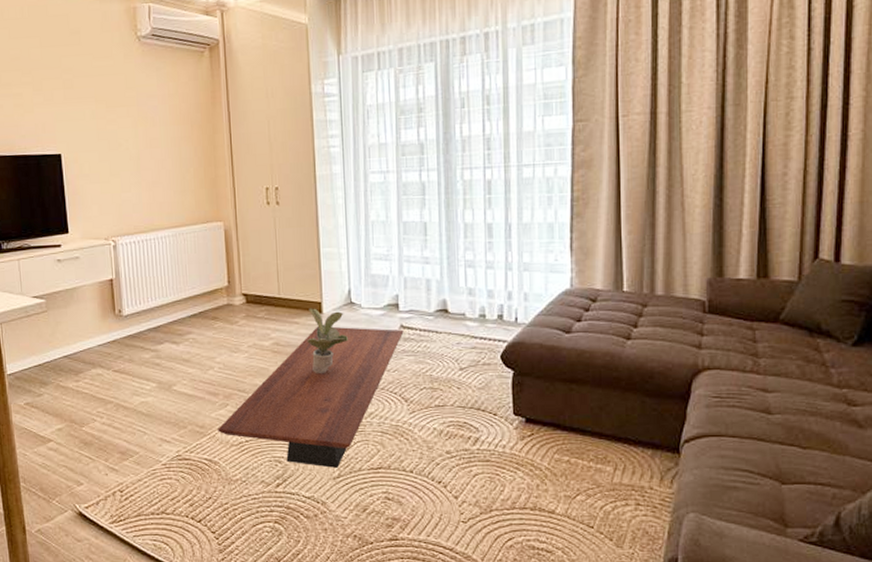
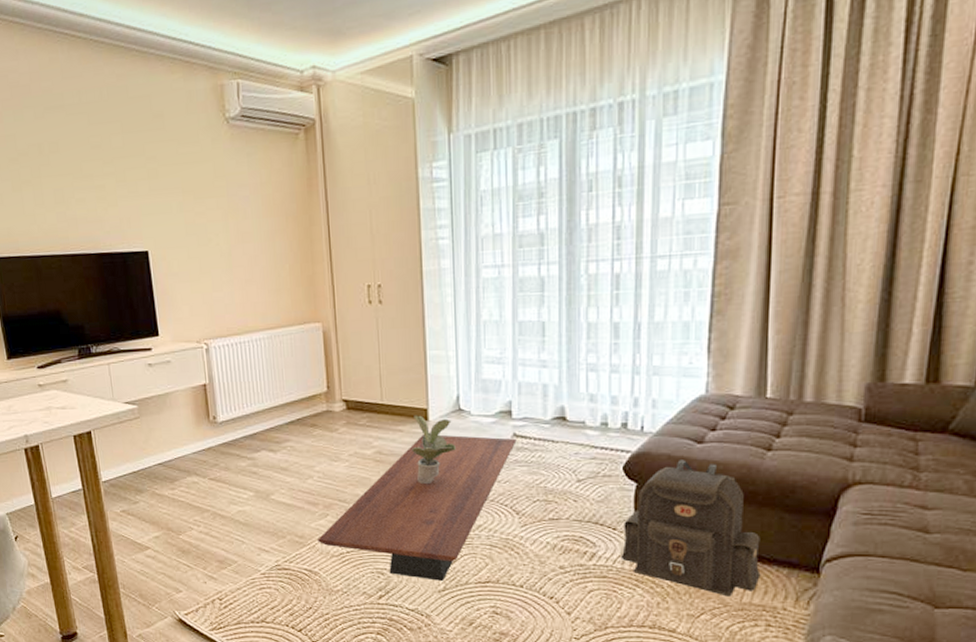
backpack: none [501,348,628,478] -> present [620,460,761,597]

